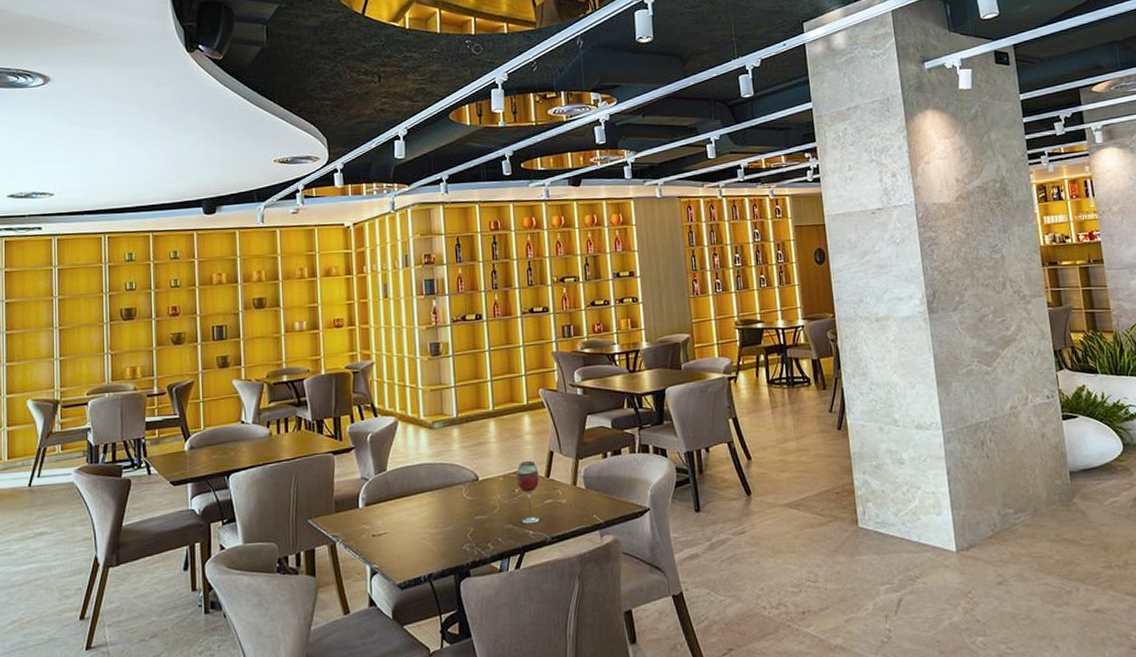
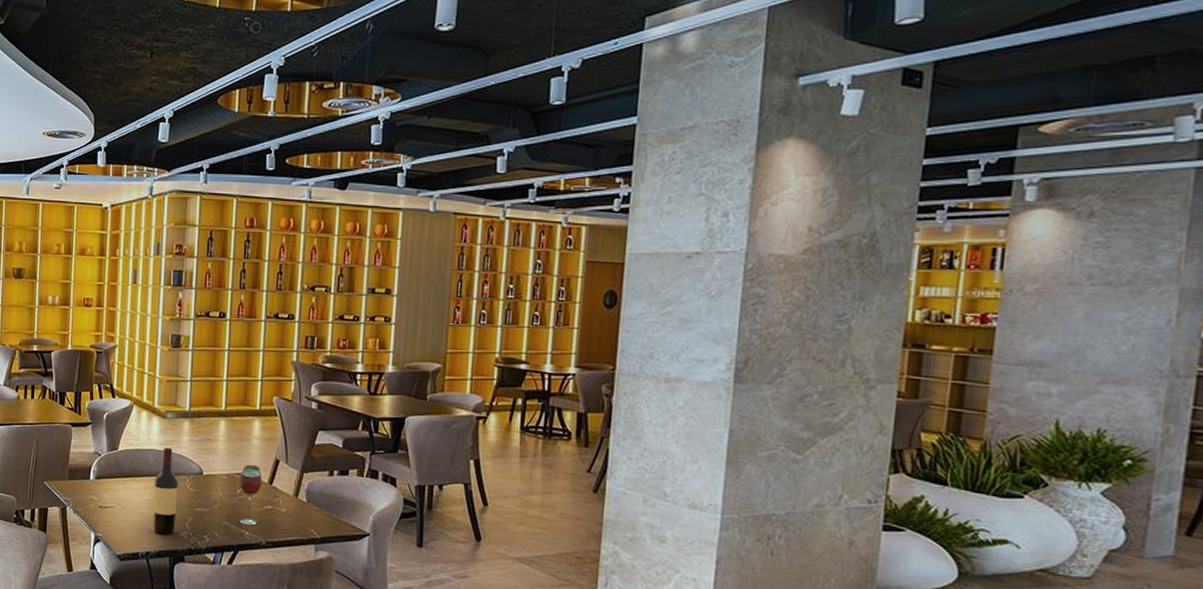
wine bottle: none [429,458,456,552] -> present [153,447,179,535]

